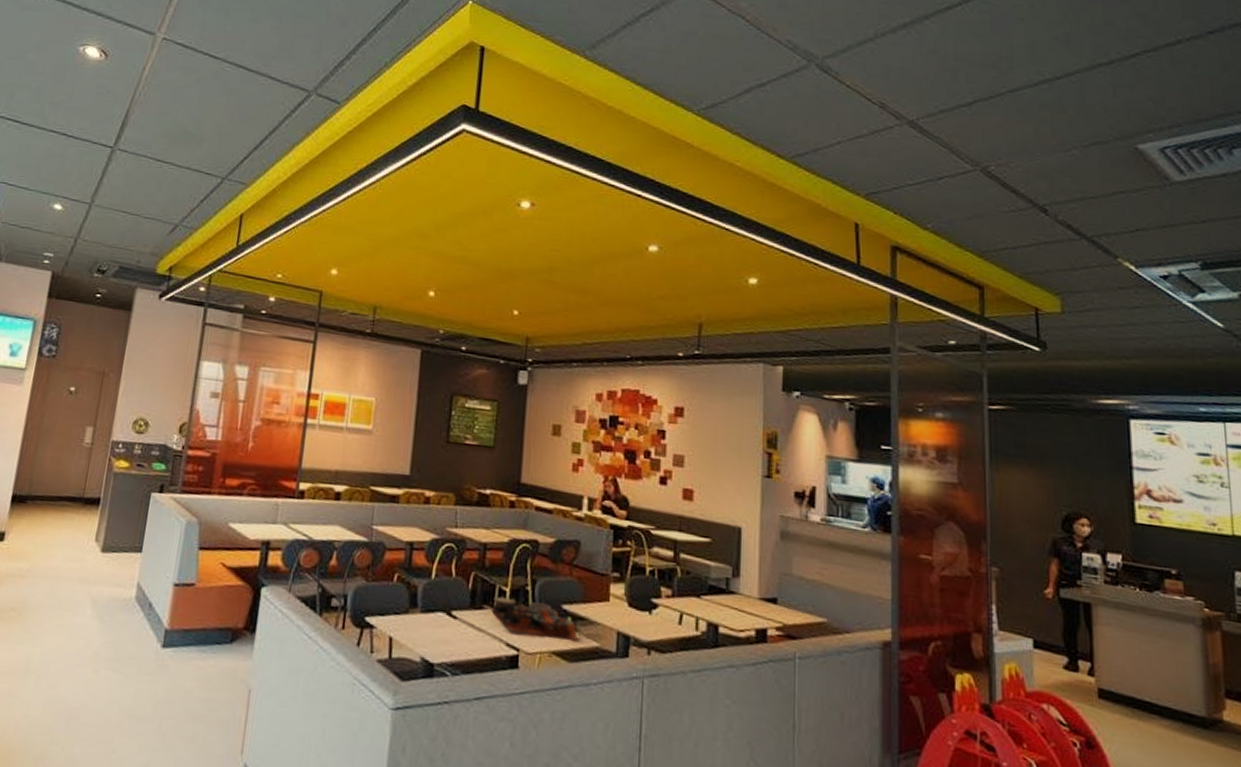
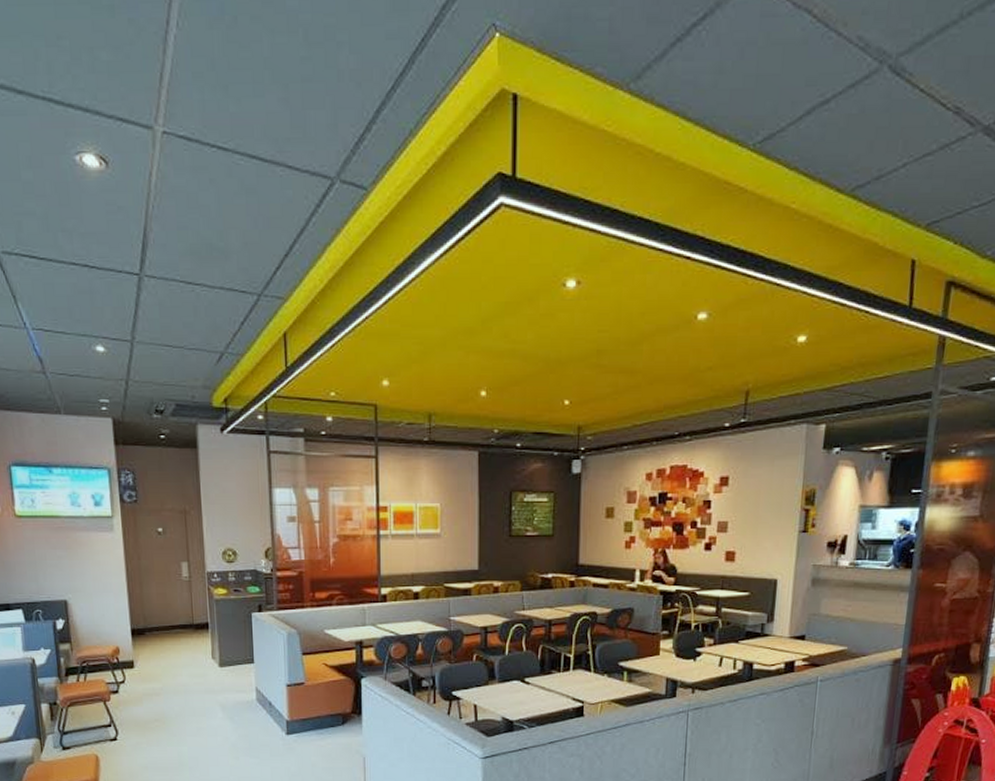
food tray: present [489,596,581,641] -> none [557,662,635,689]

